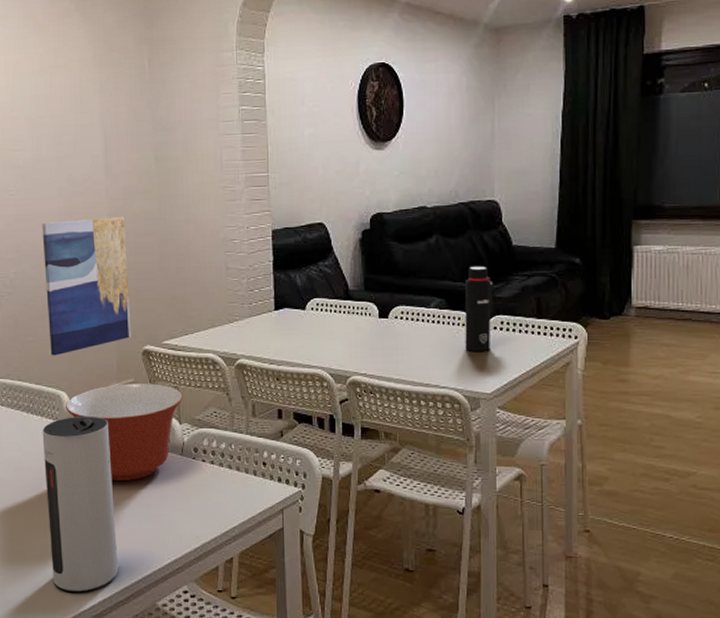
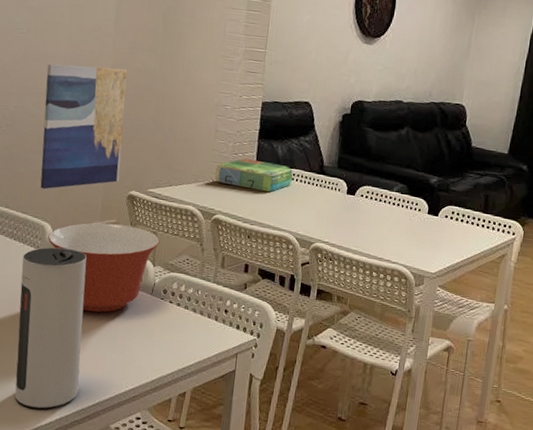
board game: none [232,294,317,328] -> present [215,158,293,193]
water bottle: present [464,266,494,351] -> none [418,159,450,236]

